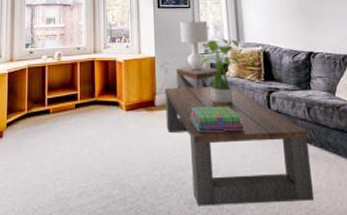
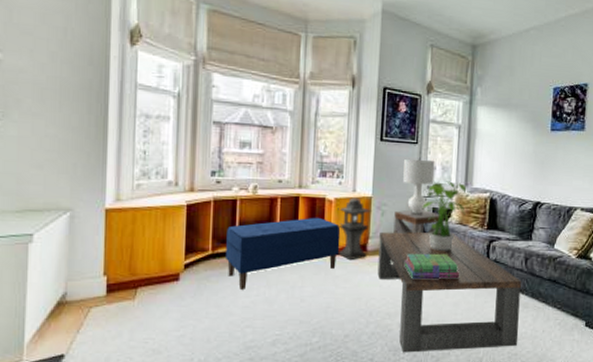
bench: none [38,77,132,144] -> present [226,217,341,289]
lantern: none [127,58,156,116] -> present [338,197,371,261]

